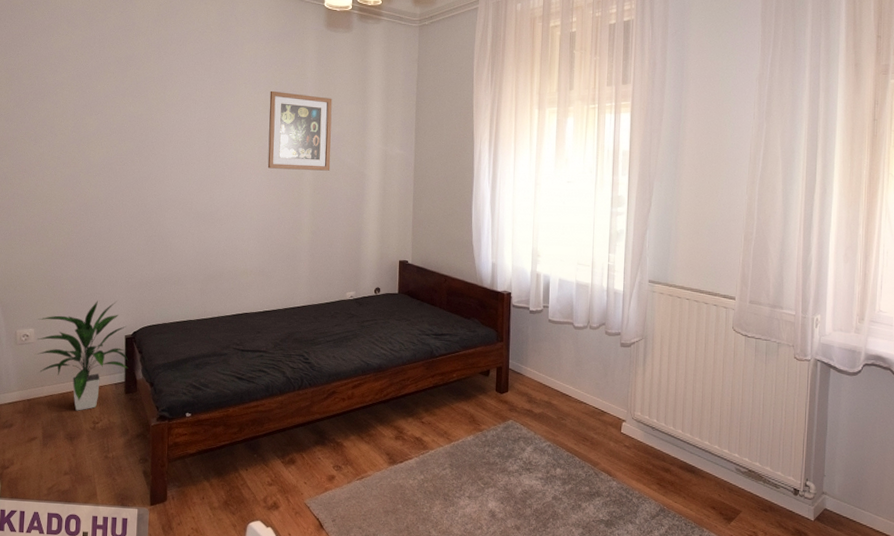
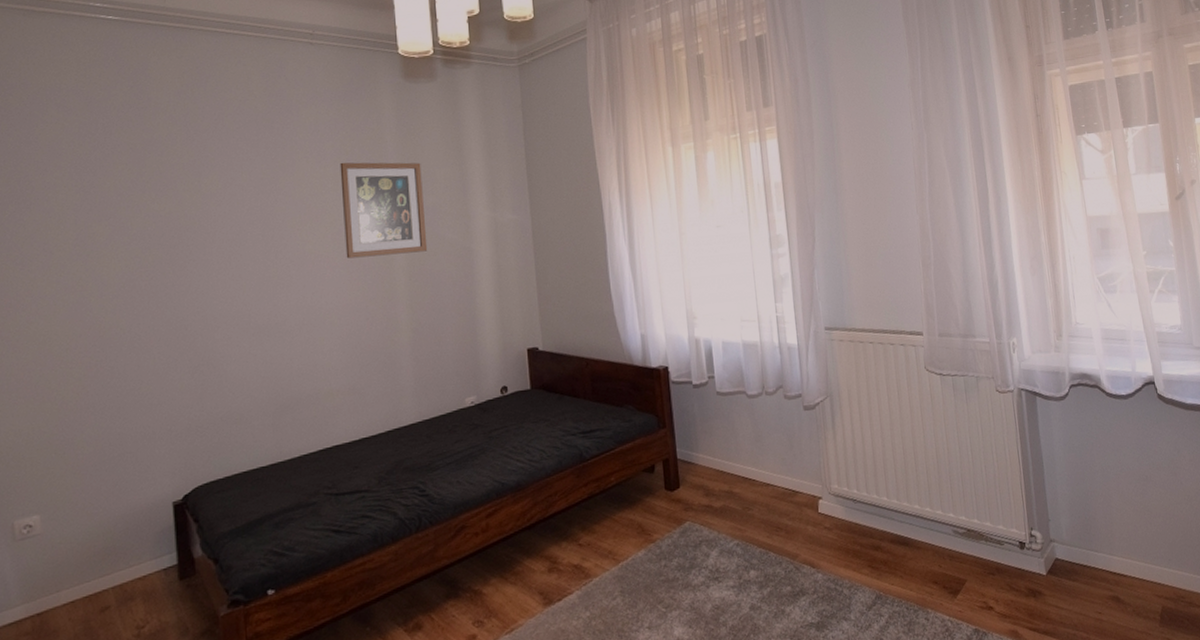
indoor plant: present [37,301,129,411] -> none [44,458,181,616]

